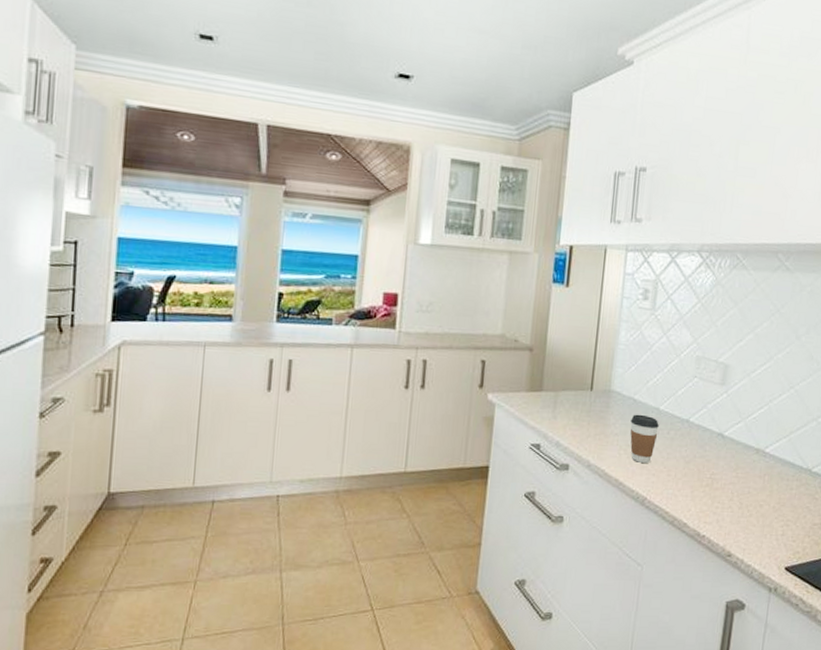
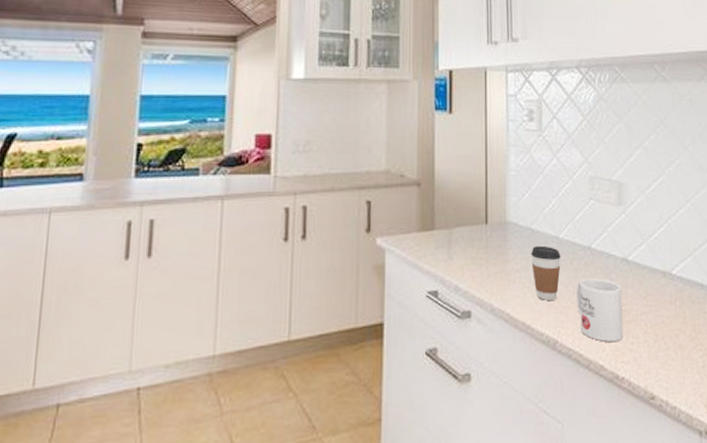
mug: none [669,448,714,505] -> present [577,278,624,342]

